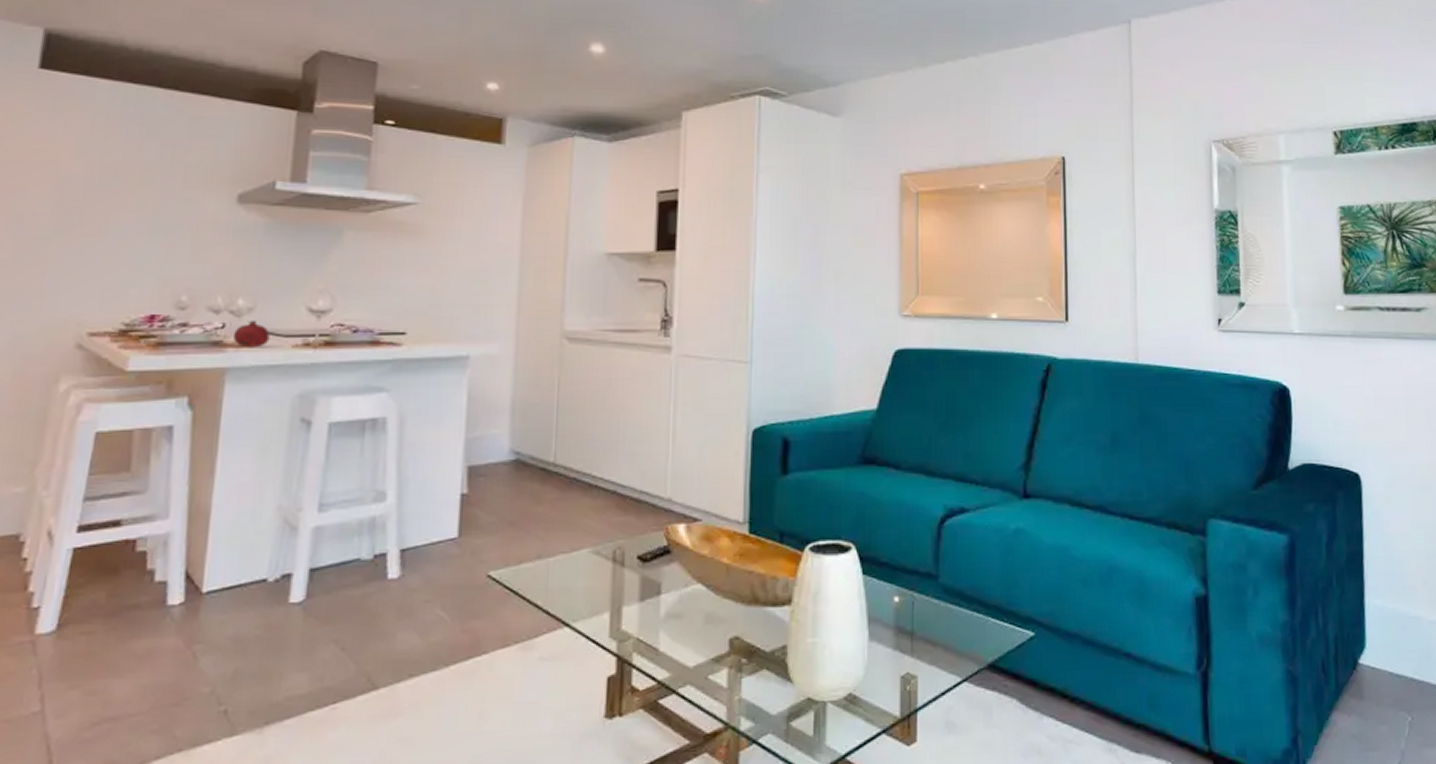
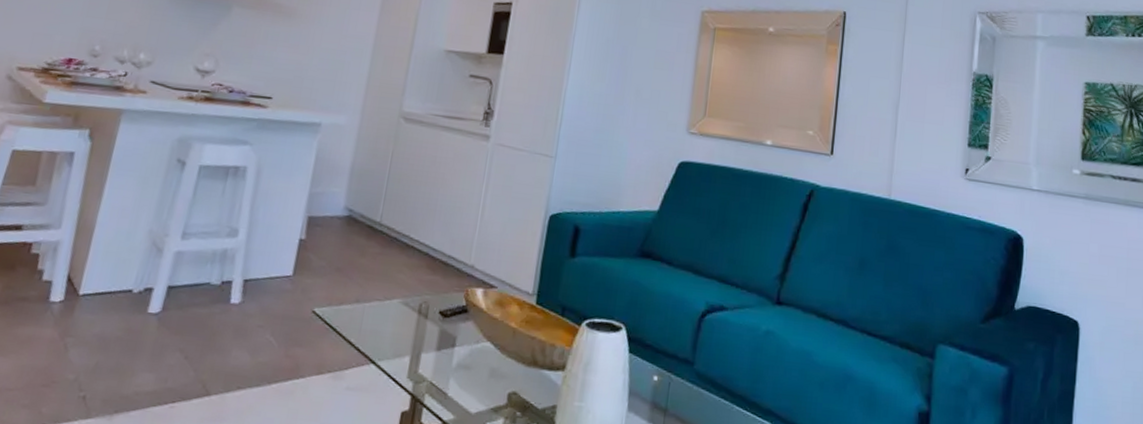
fruit: present [233,320,270,348] -> none [132,72,162,96]

